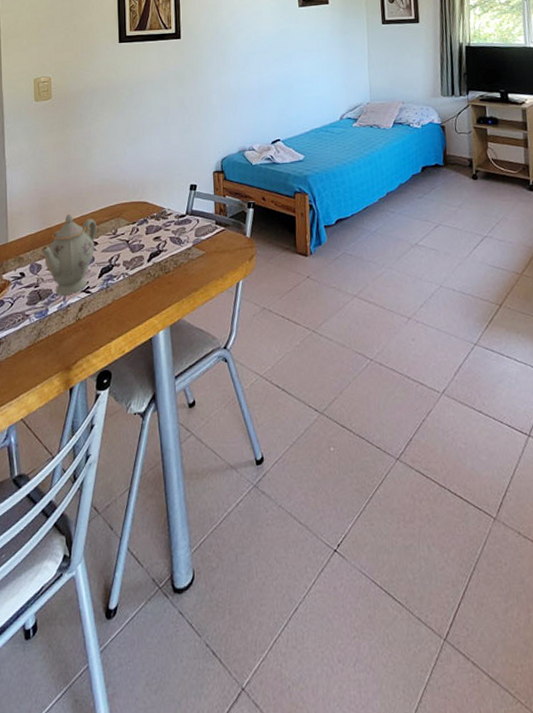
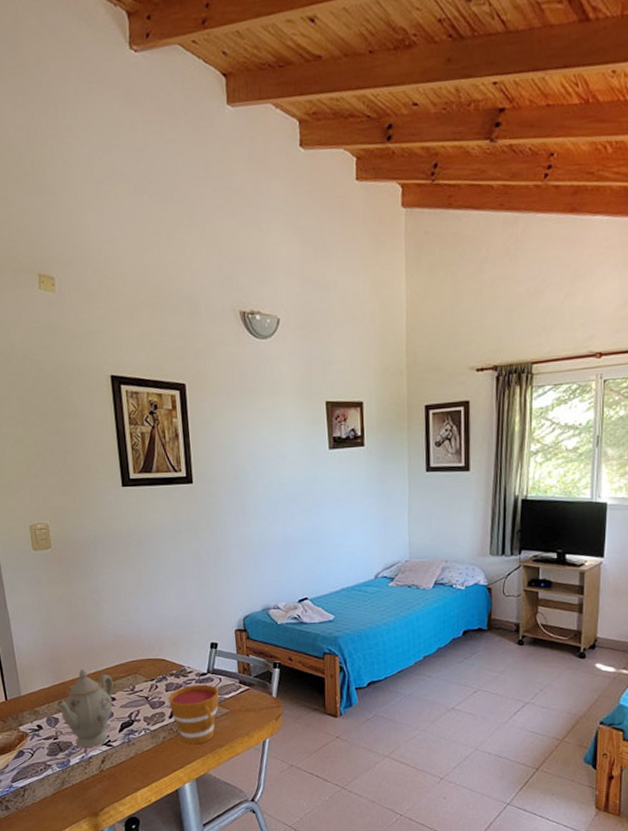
cup: none [148,226,197,289] -> present [168,684,220,745]

